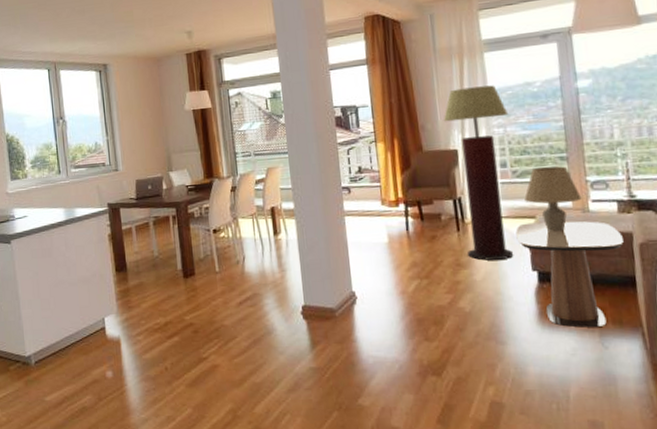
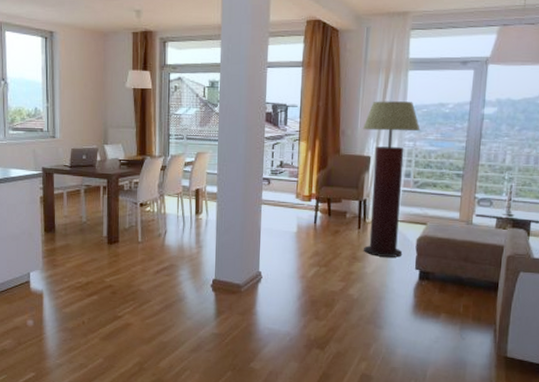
side table: present [515,221,624,327] -> none [407,228,495,321]
table lamp: present [524,166,582,232] -> none [420,180,468,239]

